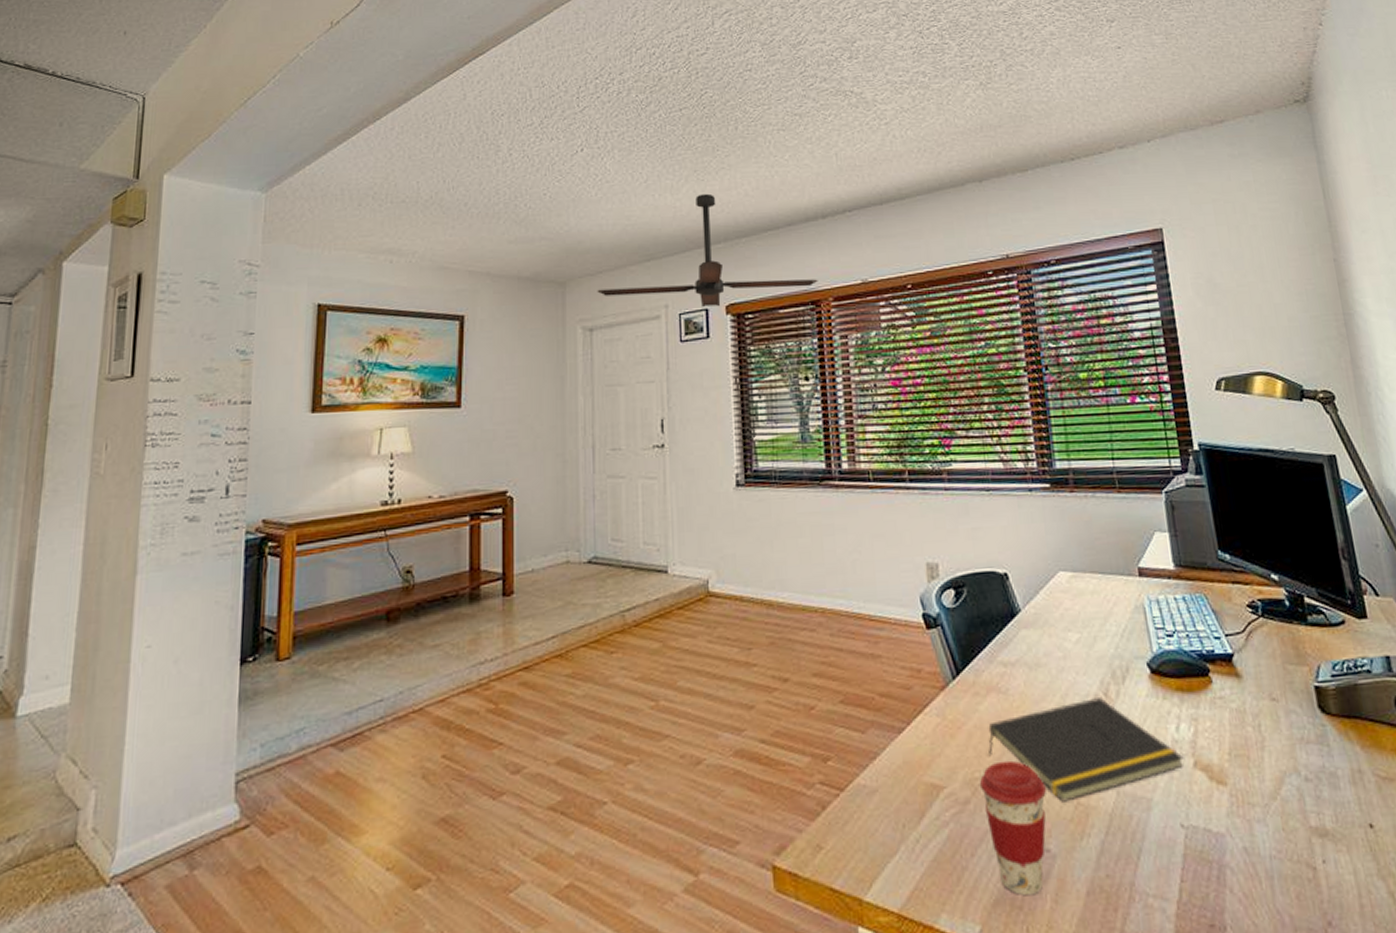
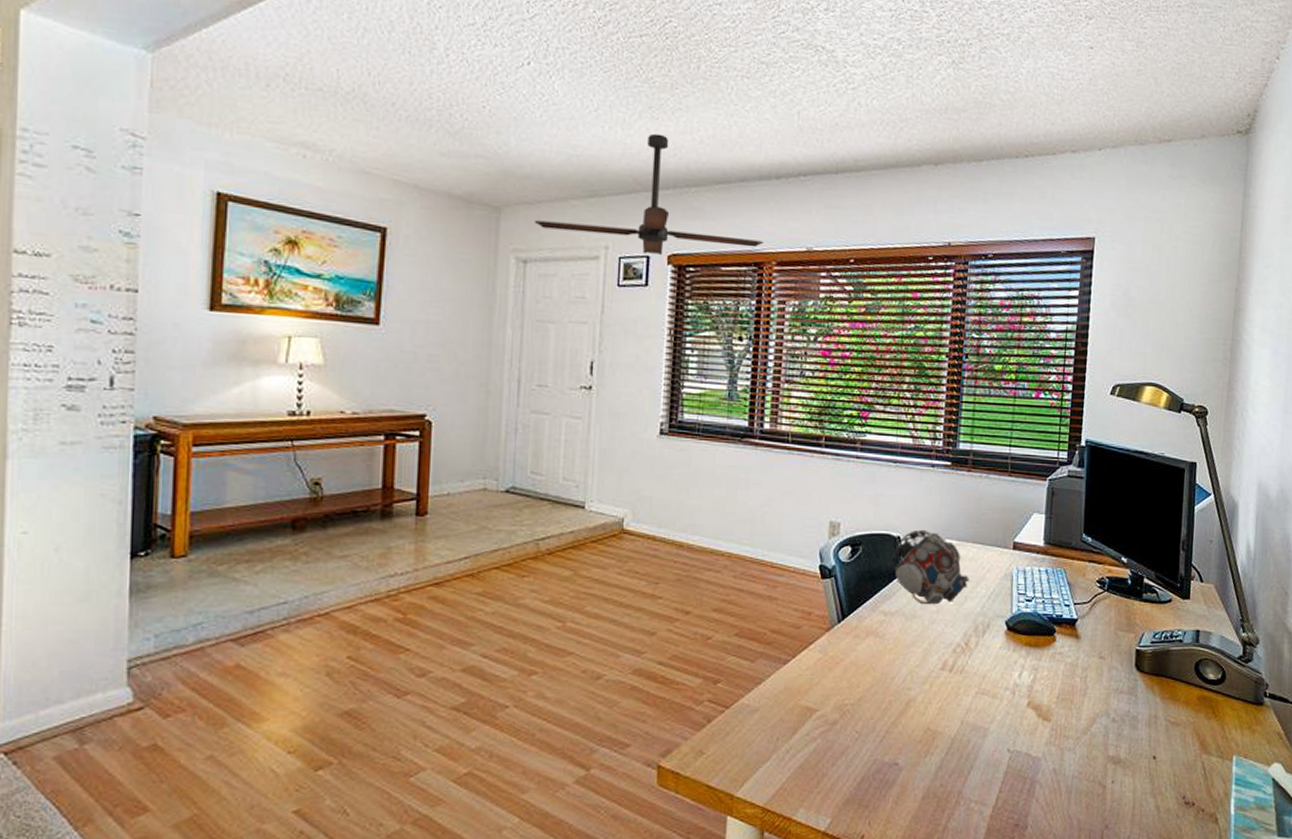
coffee cup: present [979,760,1046,896] -> none [847,692,903,798]
notepad: present [988,698,1184,802] -> none [860,647,1021,727]
speaker: none [1002,562,1096,649] -> present [892,529,970,604]

